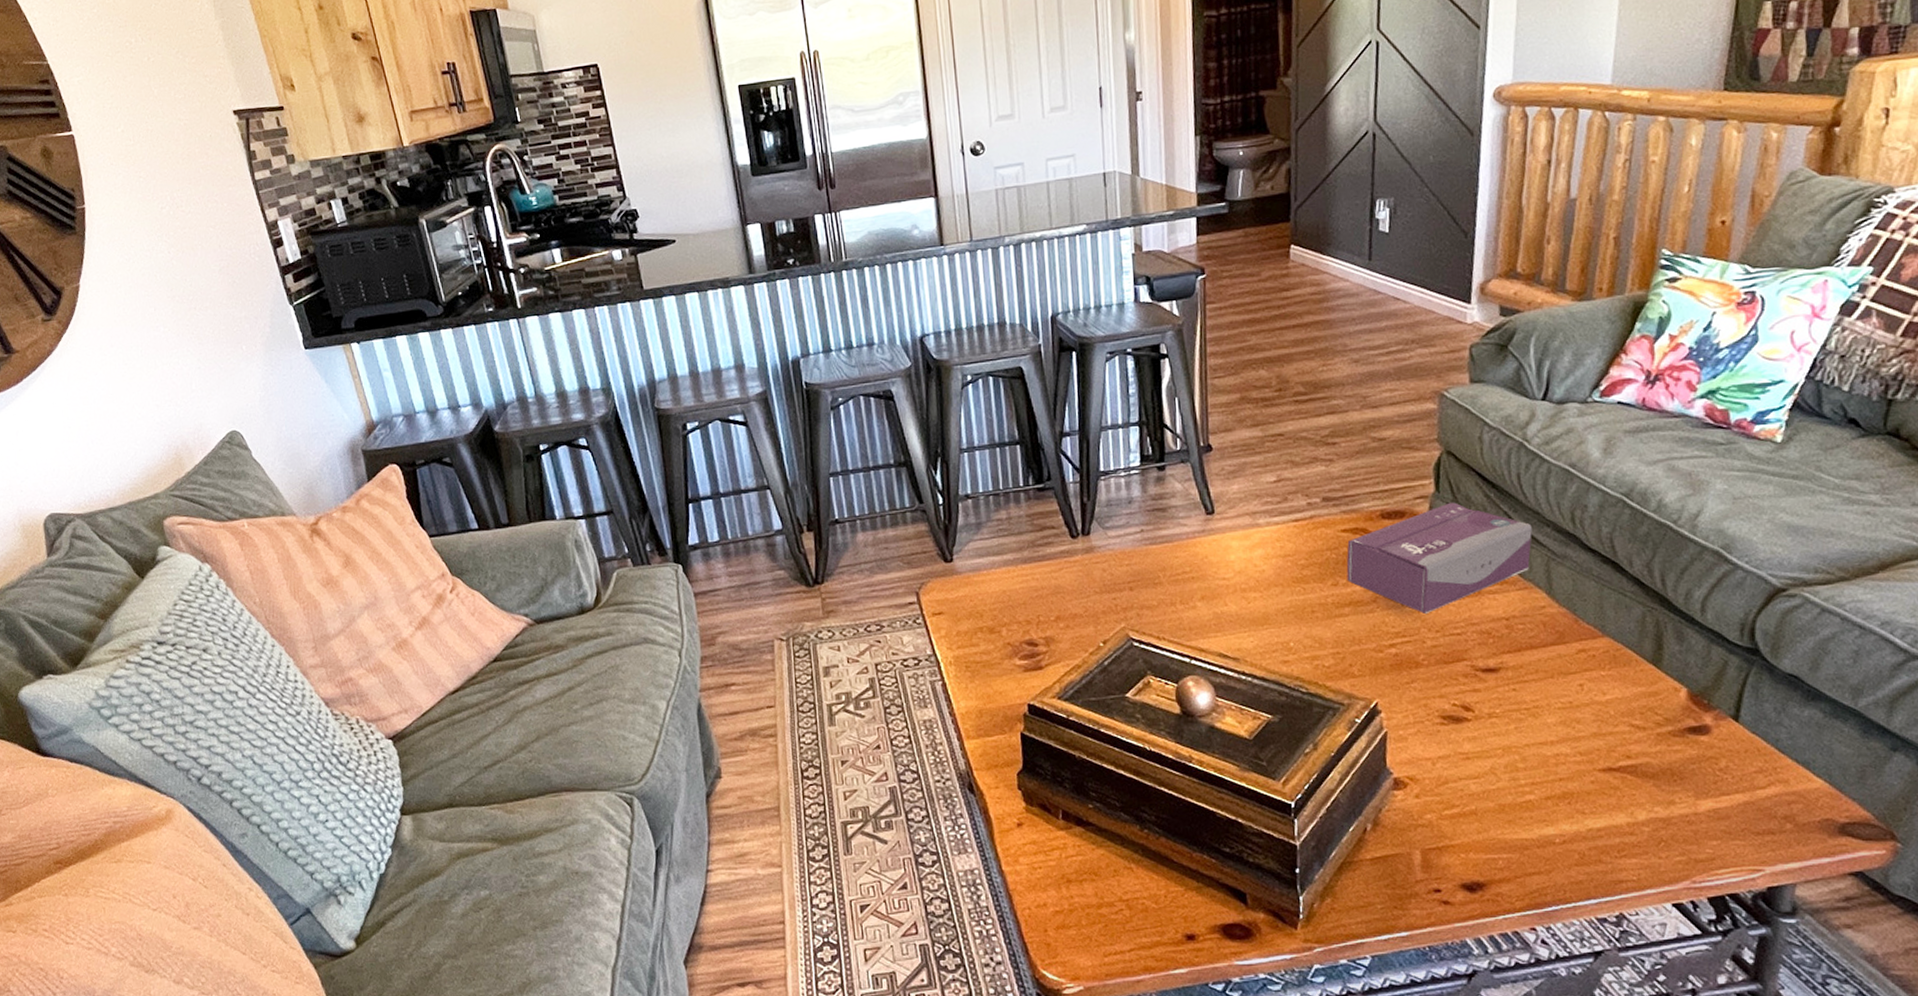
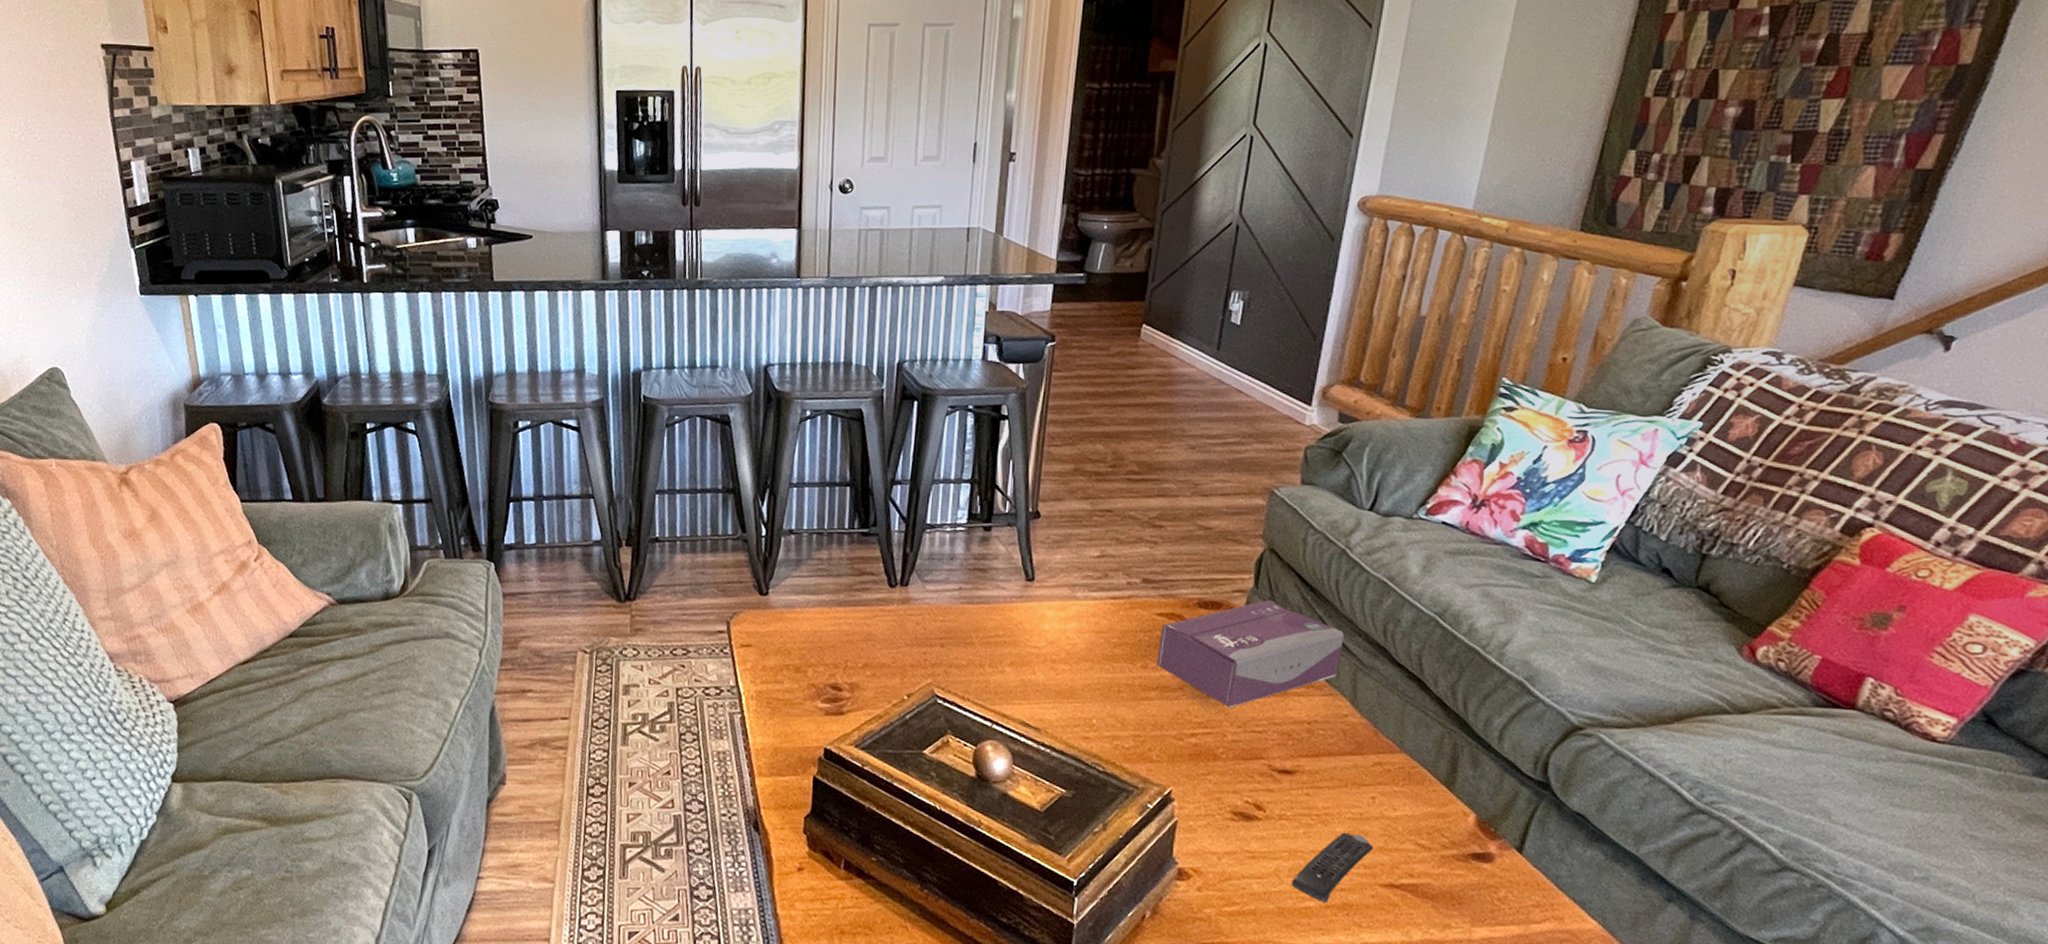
remote control: none [1509,722,1588,795] -> present [1291,832,1374,904]

